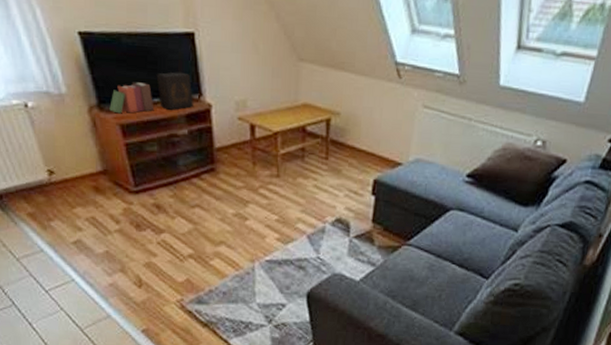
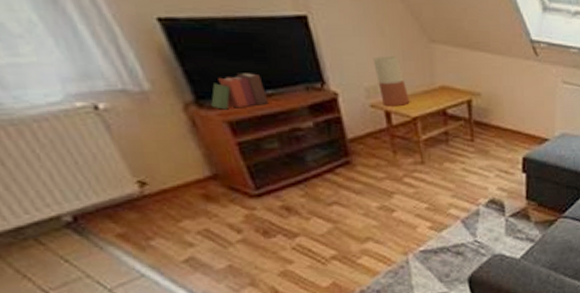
decorative box: present [156,72,193,110] -> none [266,59,316,102]
vase: none [245,72,274,121] -> present [373,56,410,107]

